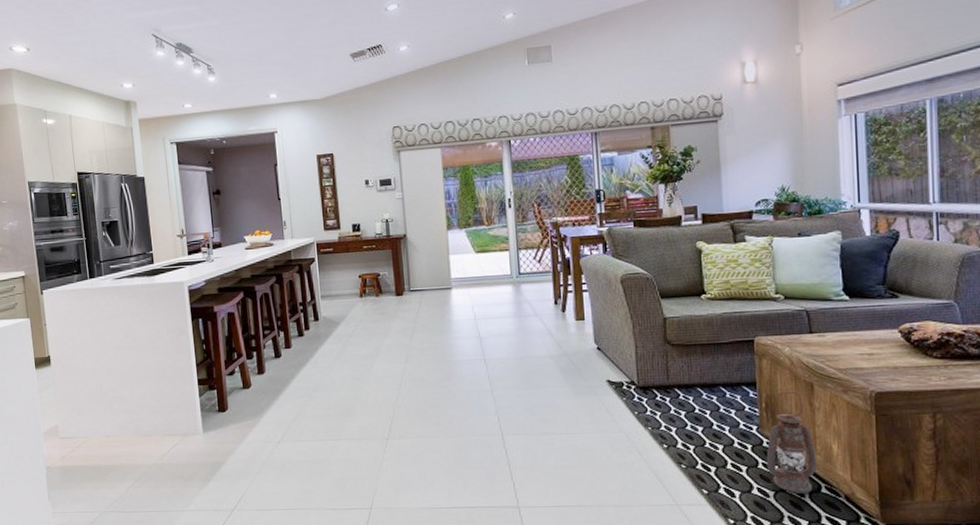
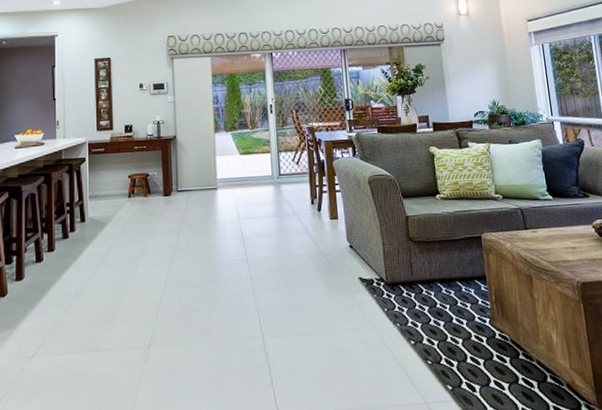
lantern: present [766,392,816,493] -> none [499,284,541,385]

